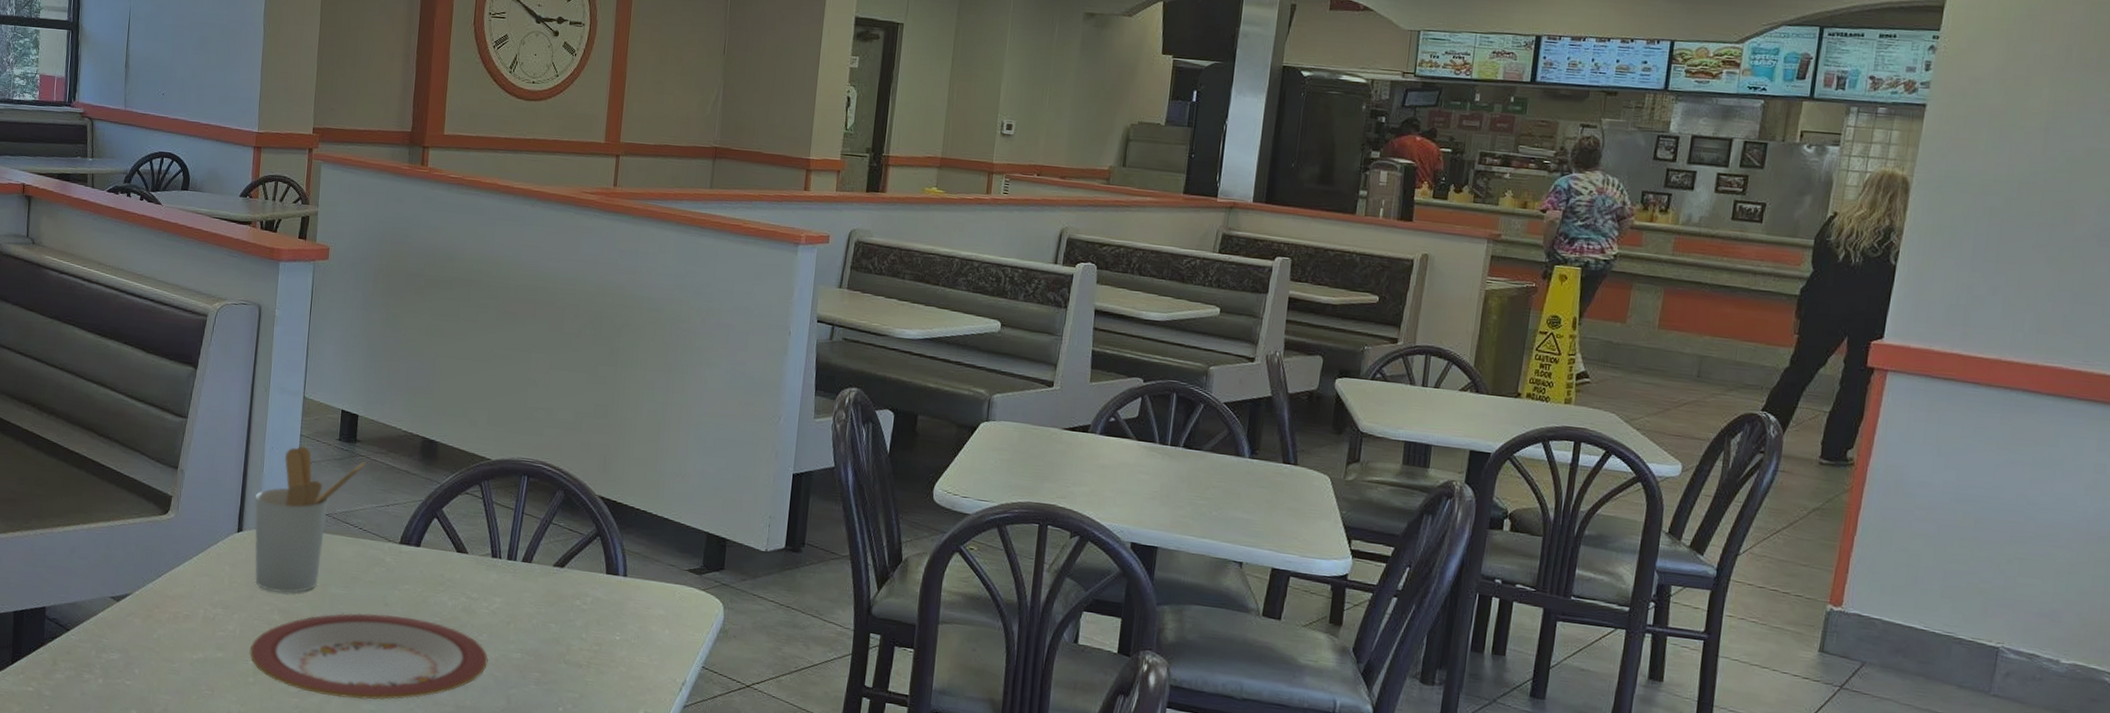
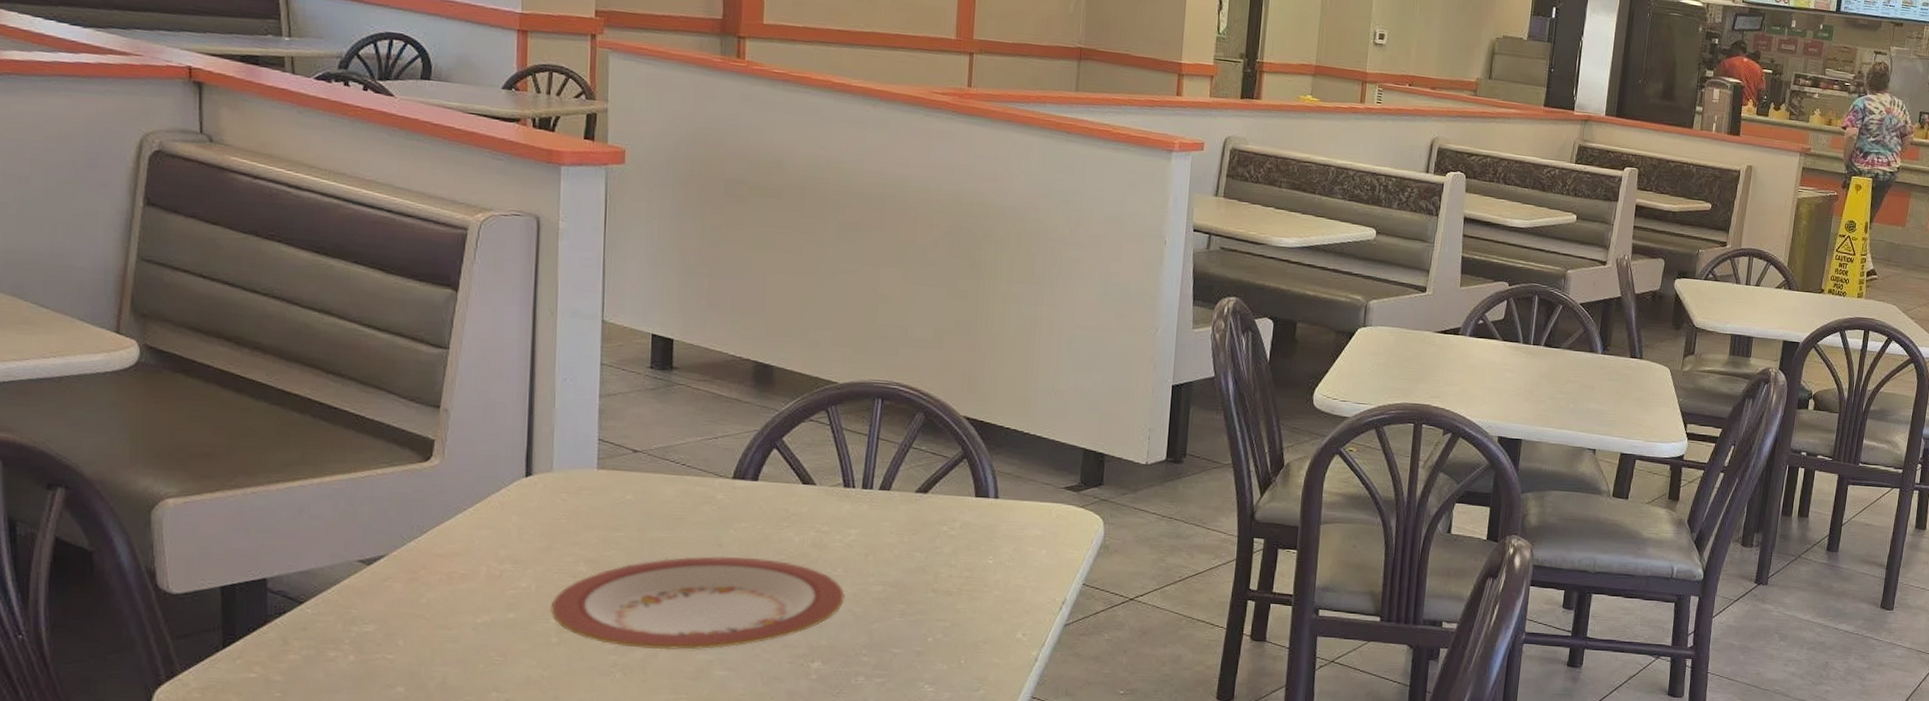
utensil holder: present [254,446,367,593] -> none [546,376,687,541]

